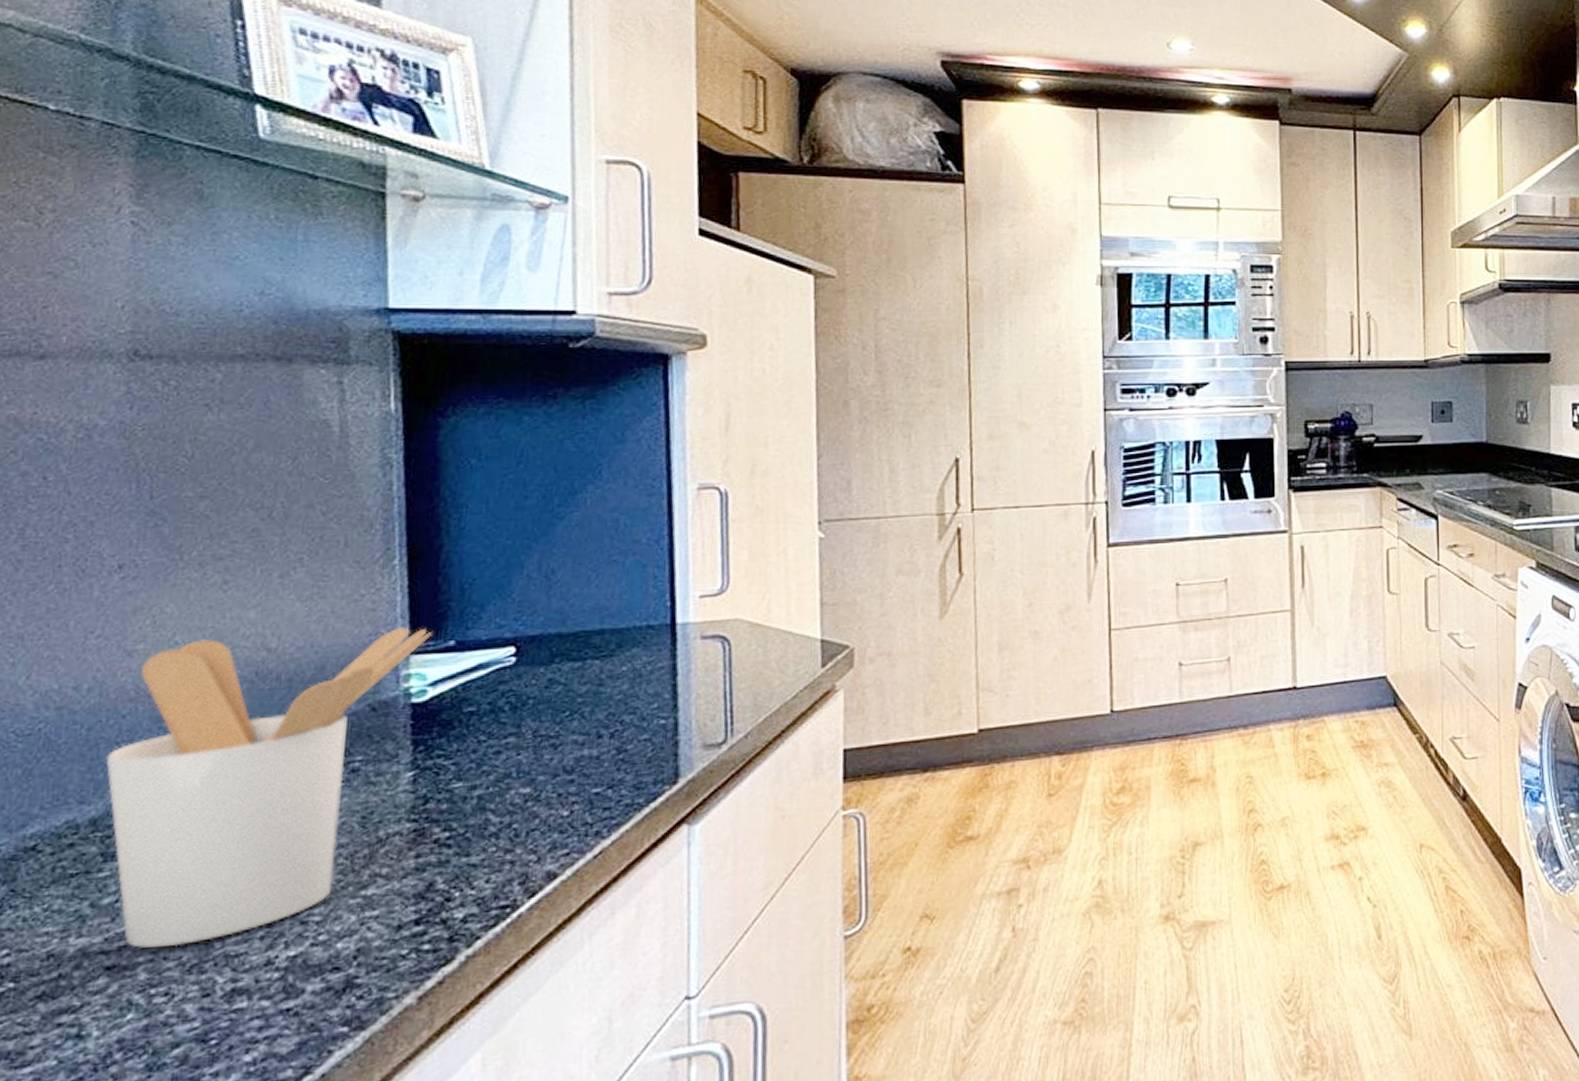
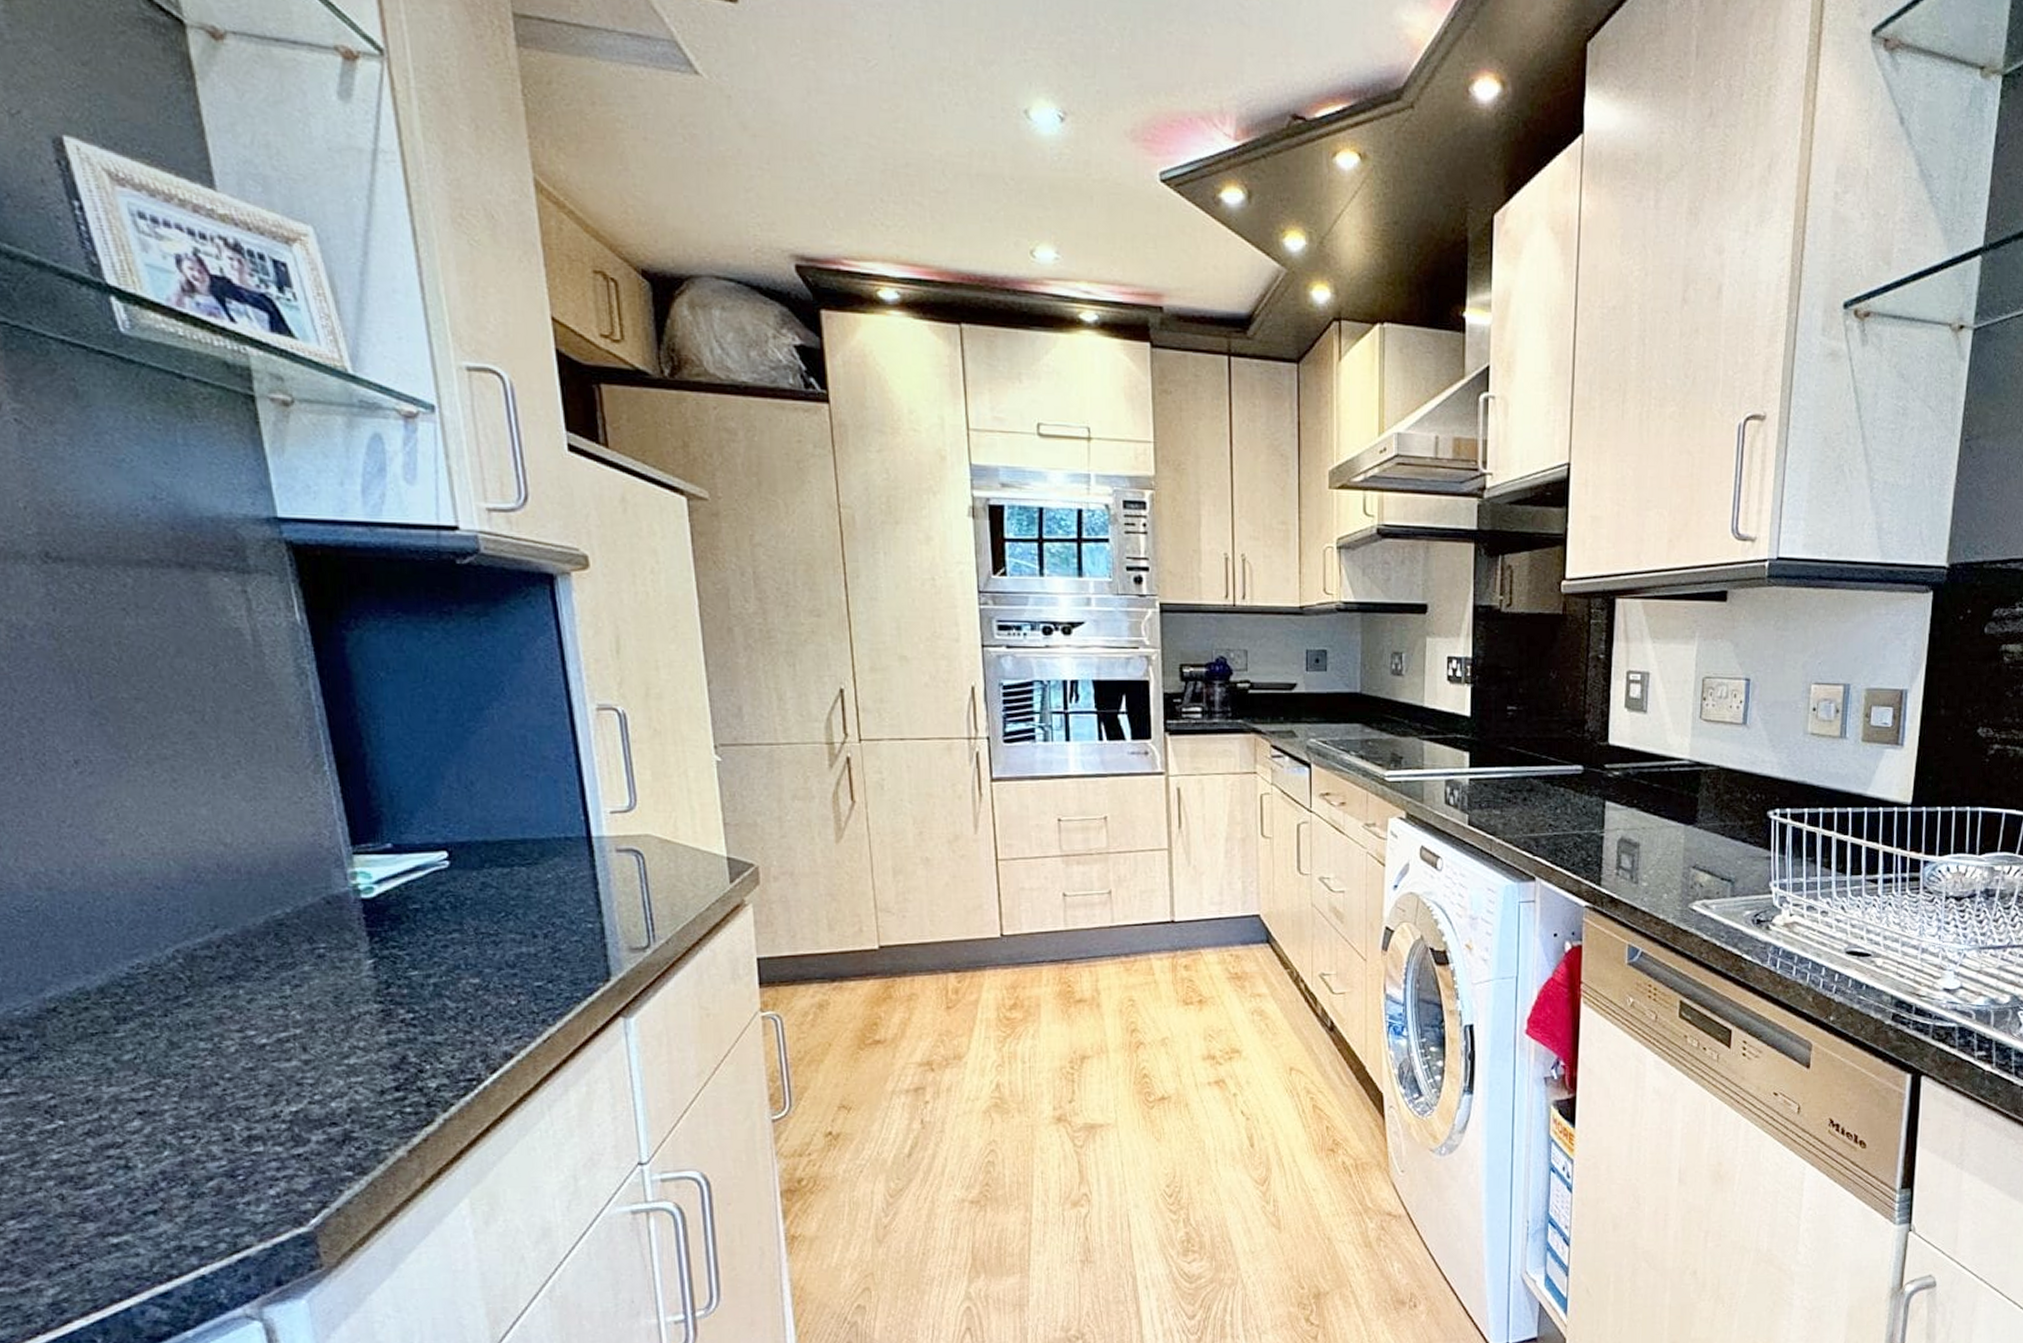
utensil holder: present [106,627,431,948] -> none [100,829,369,1099]

